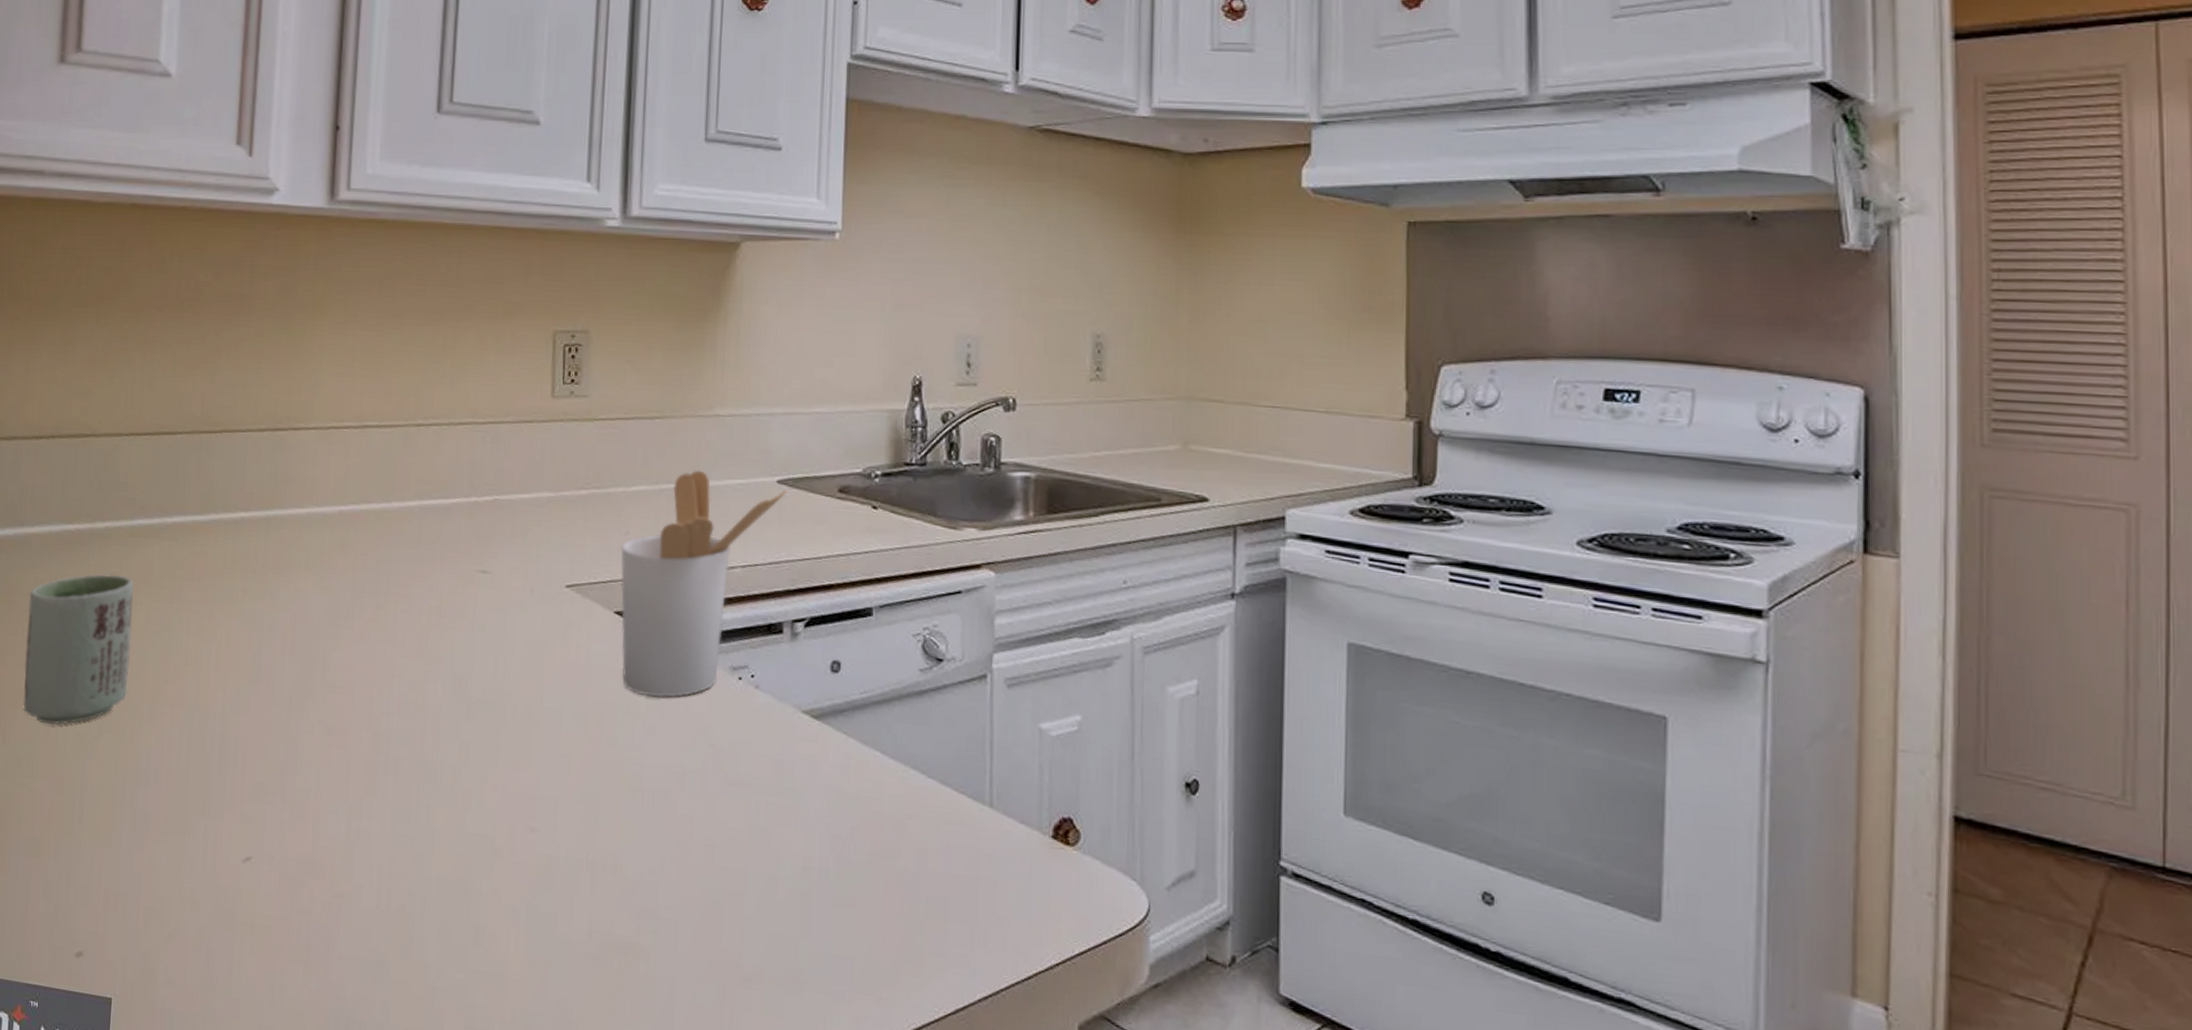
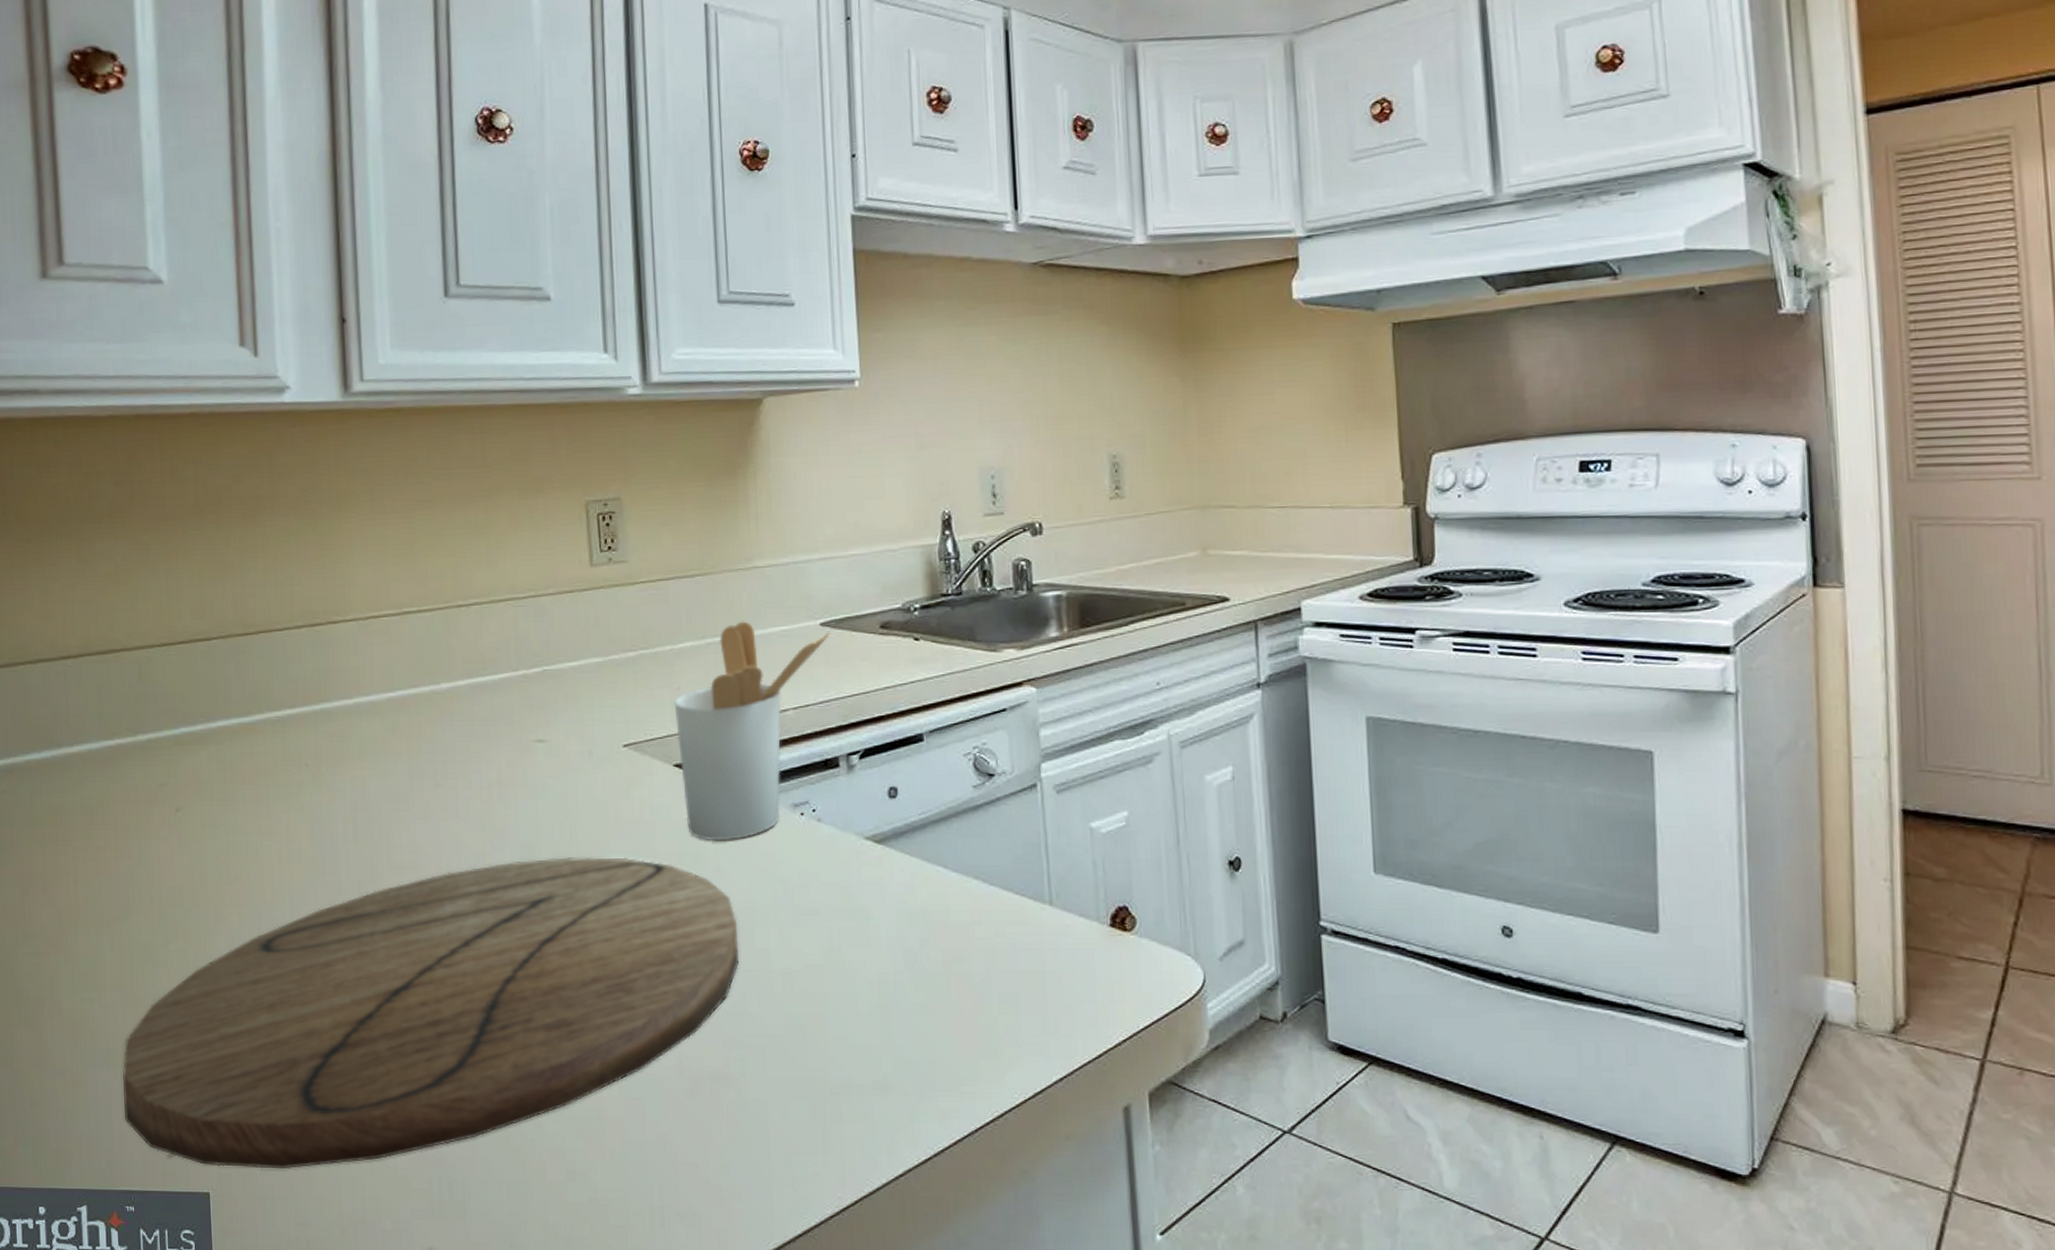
cup: present [23,574,134,725] -> none [76,784,190,938]
cutting board: none [40,693,664,988] -> present [122,857,740,1170]

